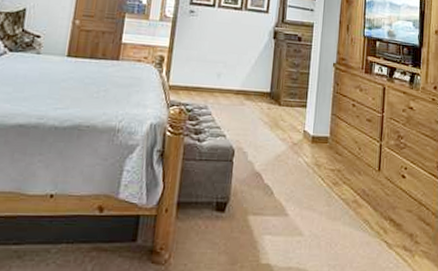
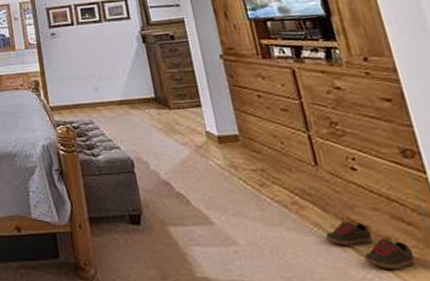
shoe: none [370,220,425,261] -> present [325,221,416,270]

